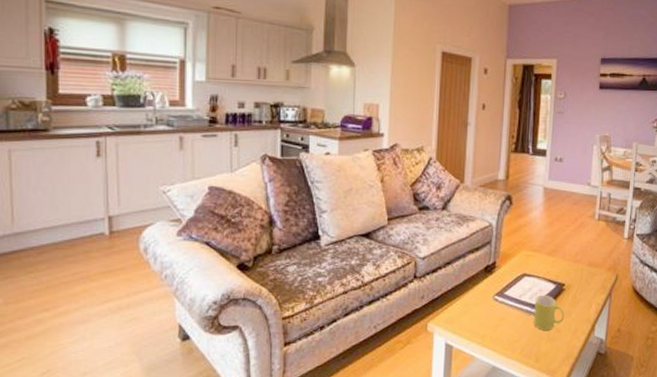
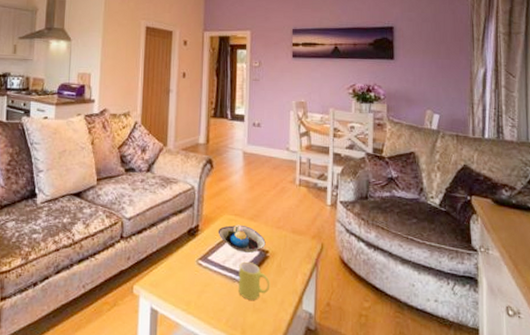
decorative bowl: none [515,260,563,286] -> present [218,224,266,253]

